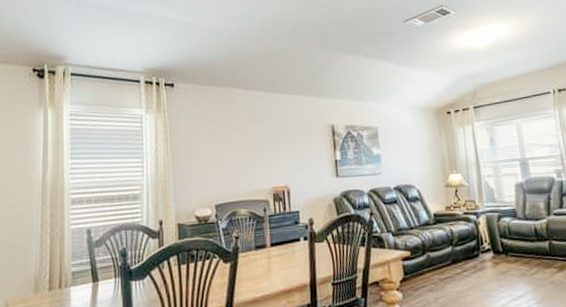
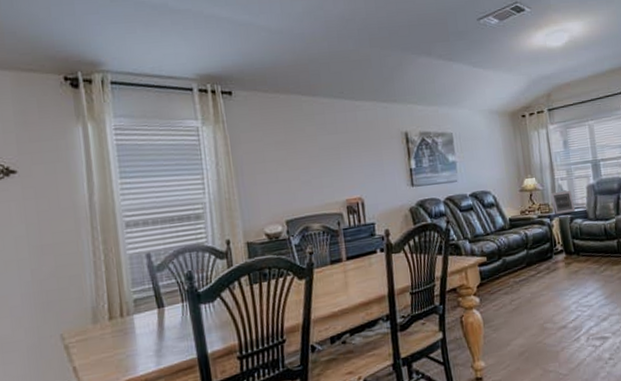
picture frame: none [476,187,504,212] -> present [550,190,576,215]

